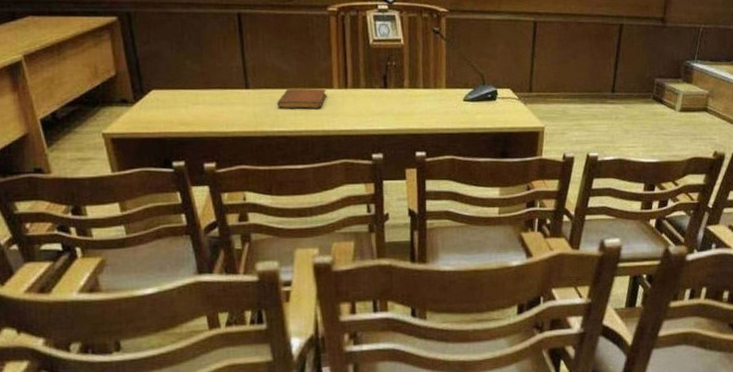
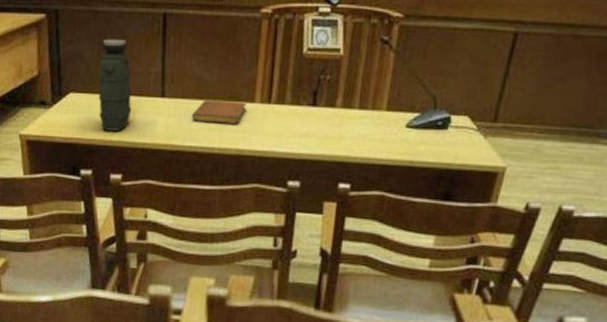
water jug: none [180,38,218,123] -> present [98,39,132,131]

